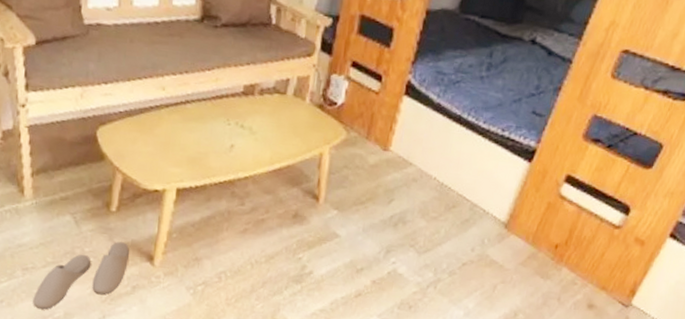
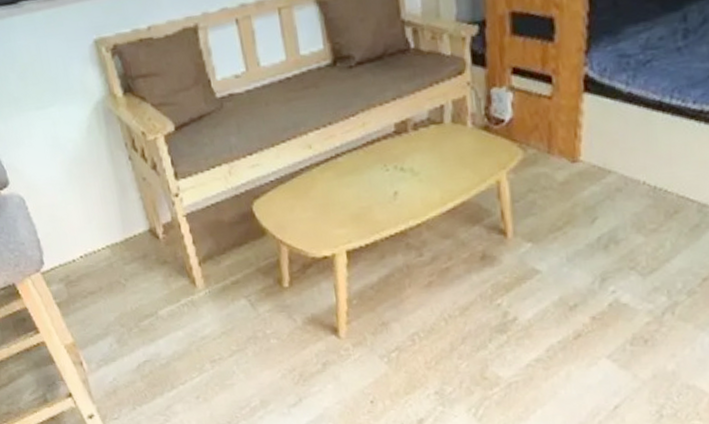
slippers: present [33,241,129,309] -> none [227,318,313,400]

